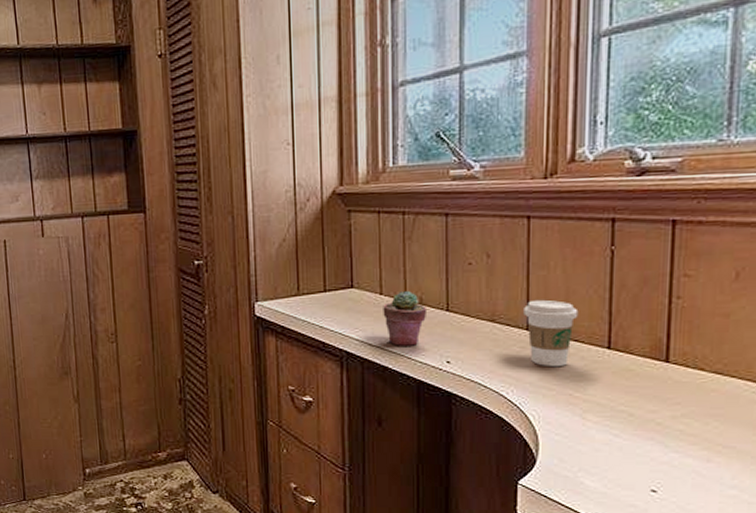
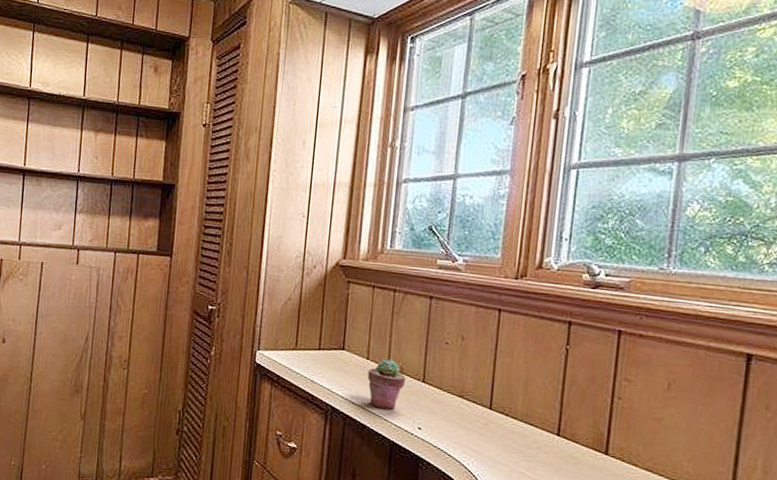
coffee cup: present [524,299,579,367] -> none [488,383,535,446]

